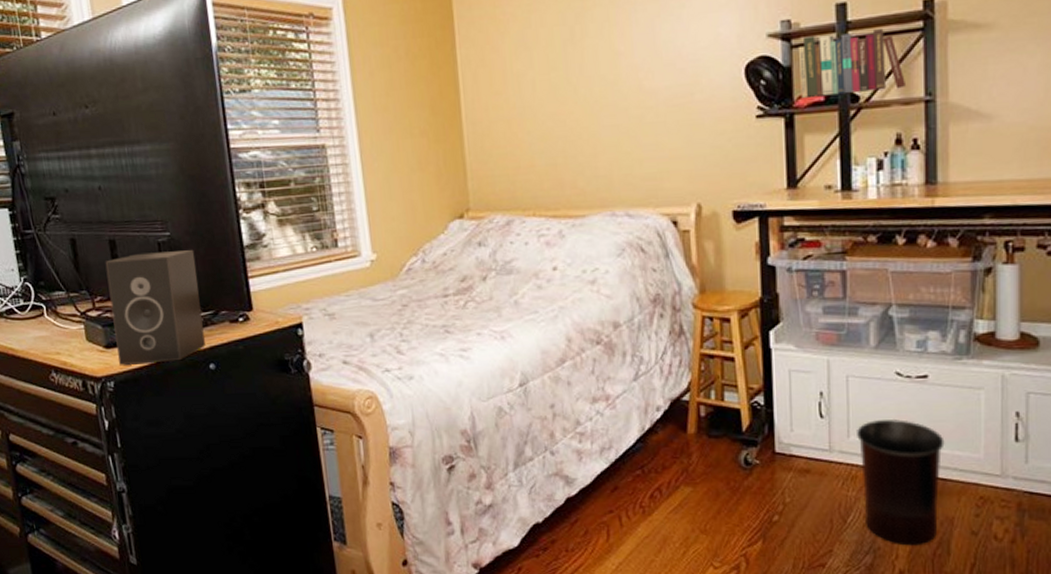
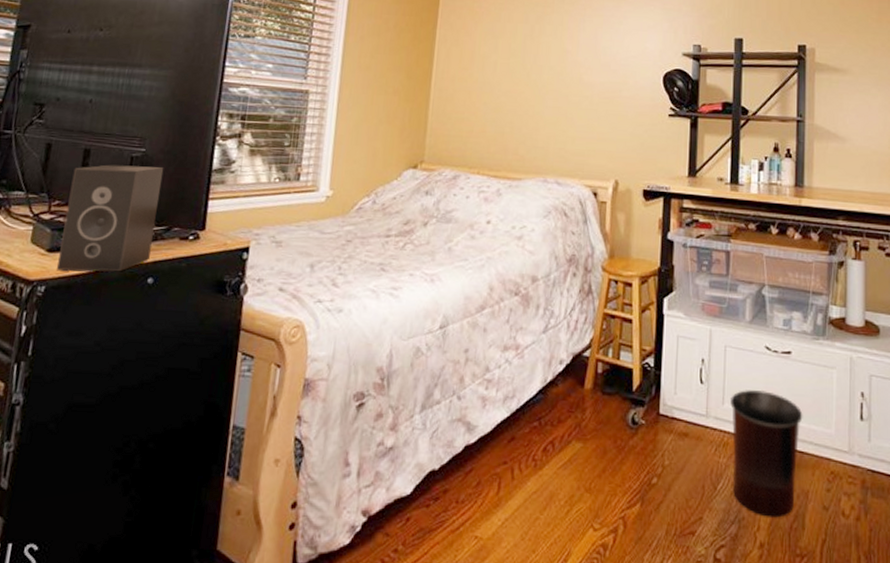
books: present [797,29,905,99] -> none [704,59,783,109]

